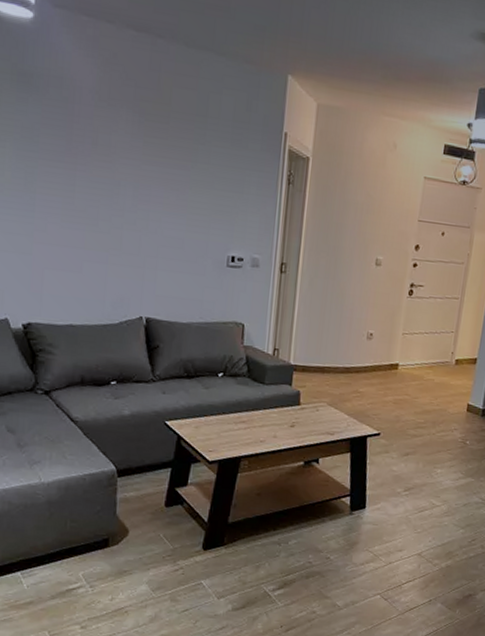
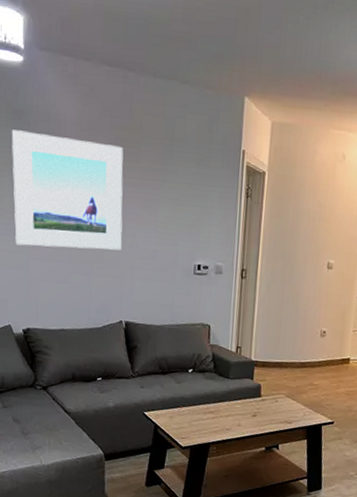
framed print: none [16,94,149,237] -> present [11,130,124,251]

